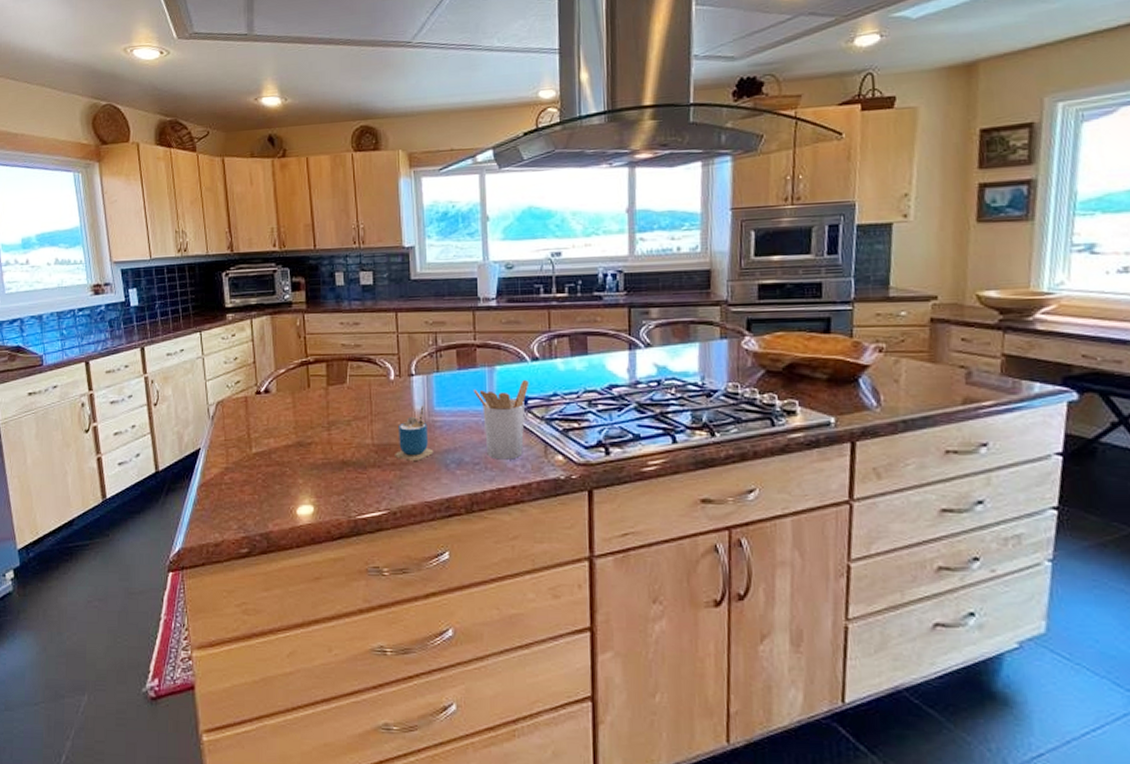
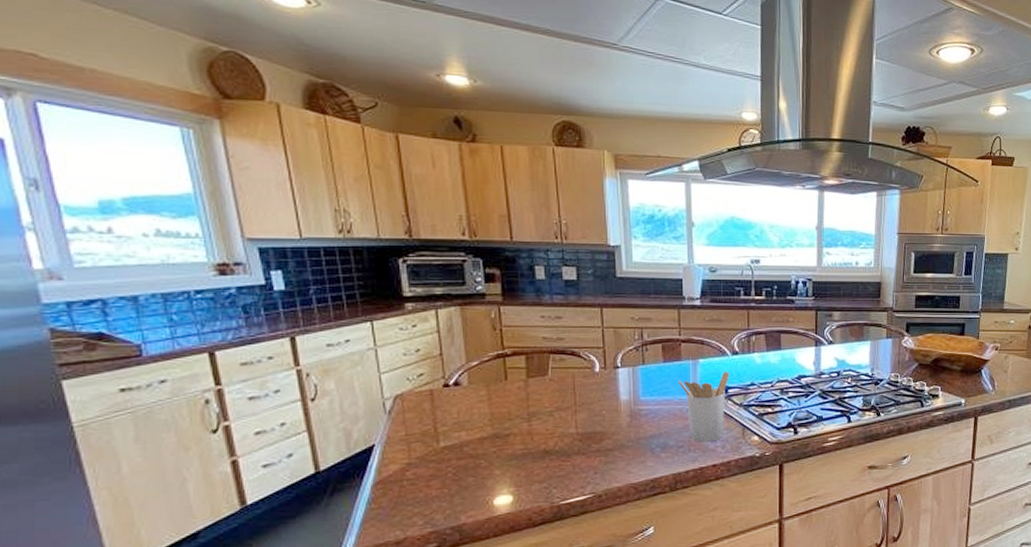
cup: present [395,405,434,461] -> none [600,395,639,447]

